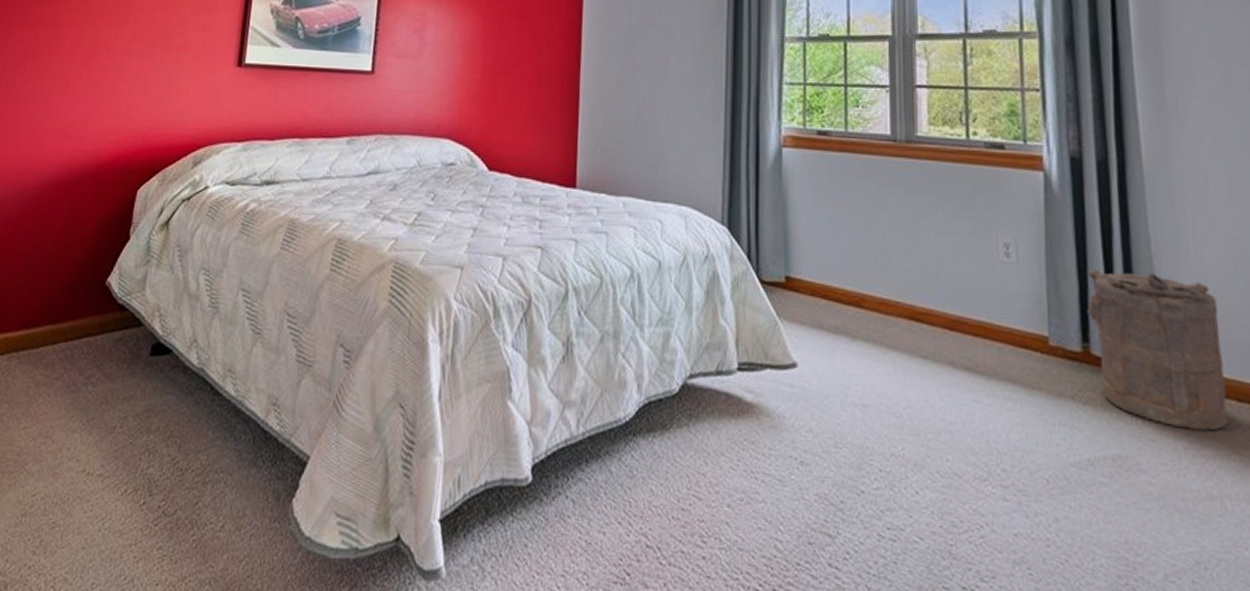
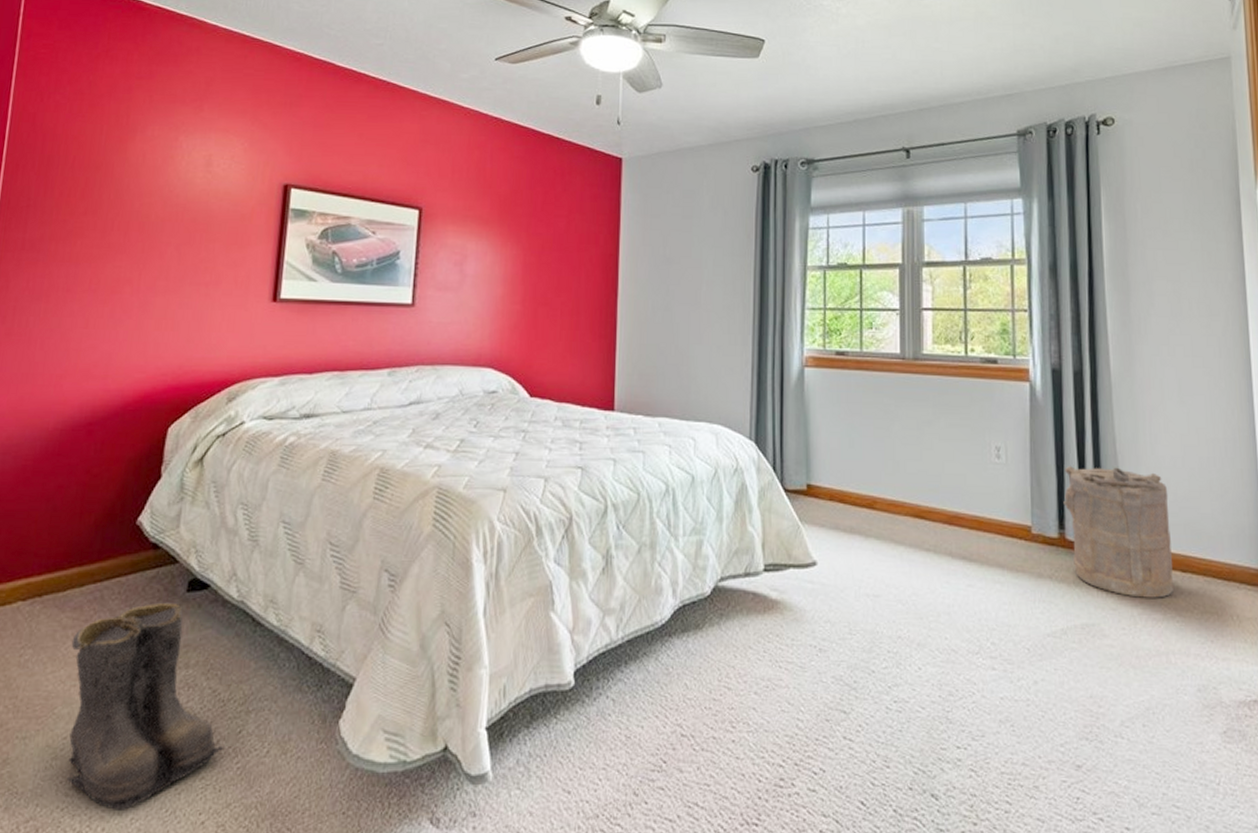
boots: none [34,365,181,575] -> present [66,602,225,812]

